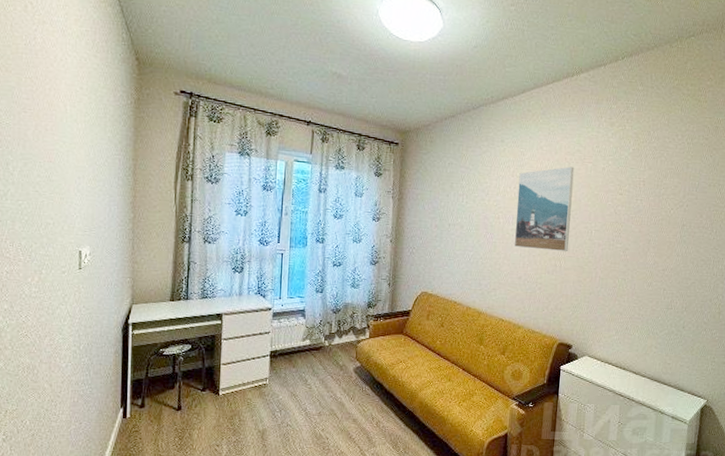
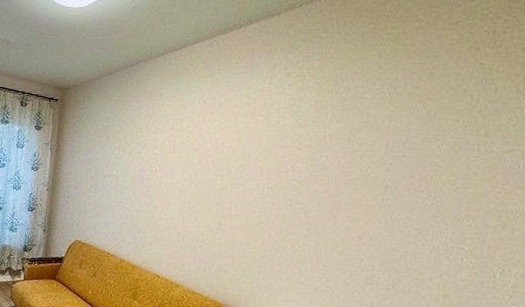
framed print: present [514,166,575,251] -> none [172,120,243,209]

